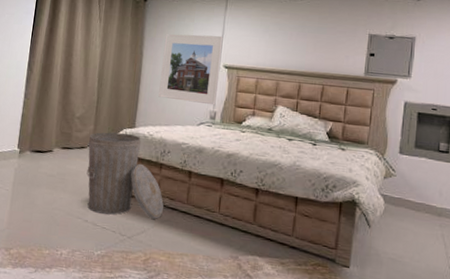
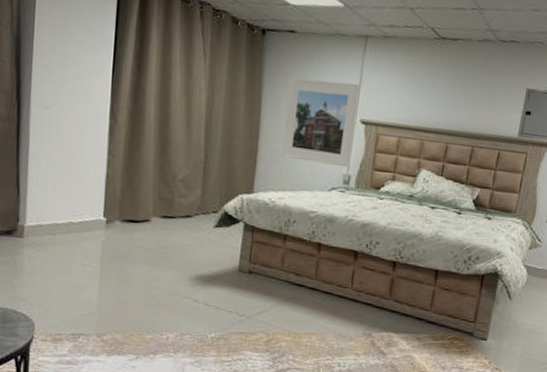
trash can: present [86,132,164,219] -> none [194,198,289,297]

